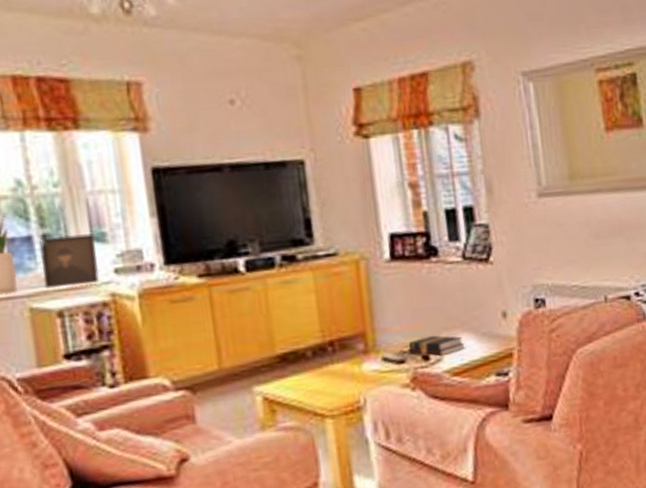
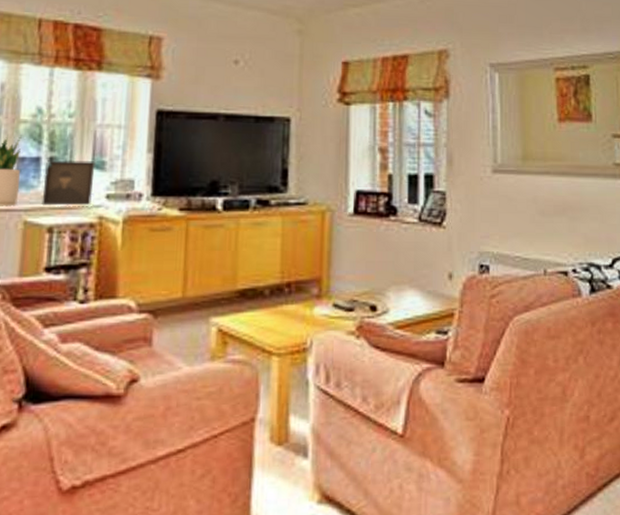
hardback book: present [407,335,465,357] -> none [357,288,411,309]

